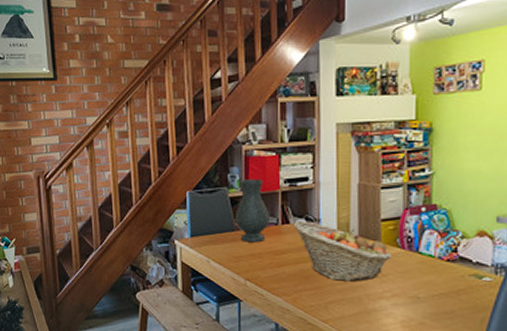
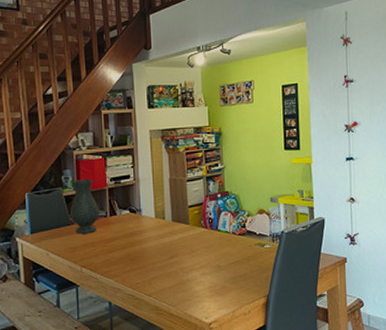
fruit basket: present [293,220,393,282] -> none [119,211,199,260]

